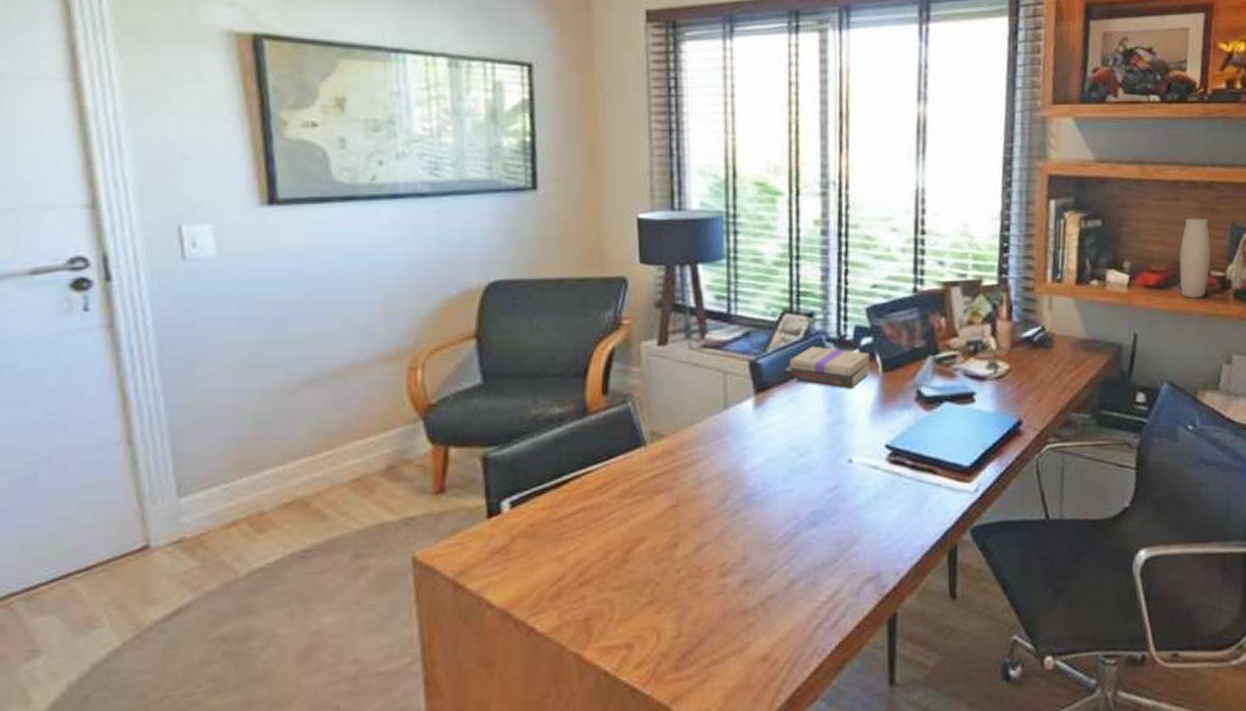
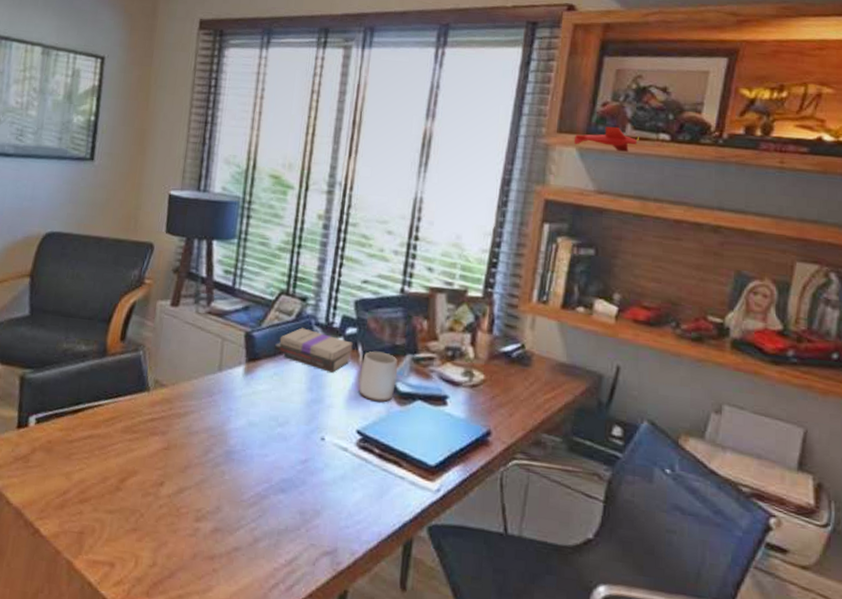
mug: none [881,358,920,412] -> present [359,351,398,402]
airplane model: none [1069,92,1131,117] -> present [573,126,639,152]
vase: present [1179,218,1211,299] -> none [672,259,711,343]

